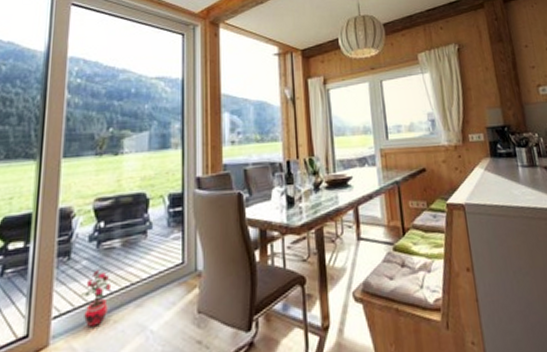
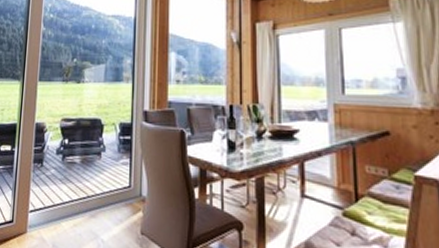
potted plant: present [80,269,112,329] -> none [49,179,73,227]

